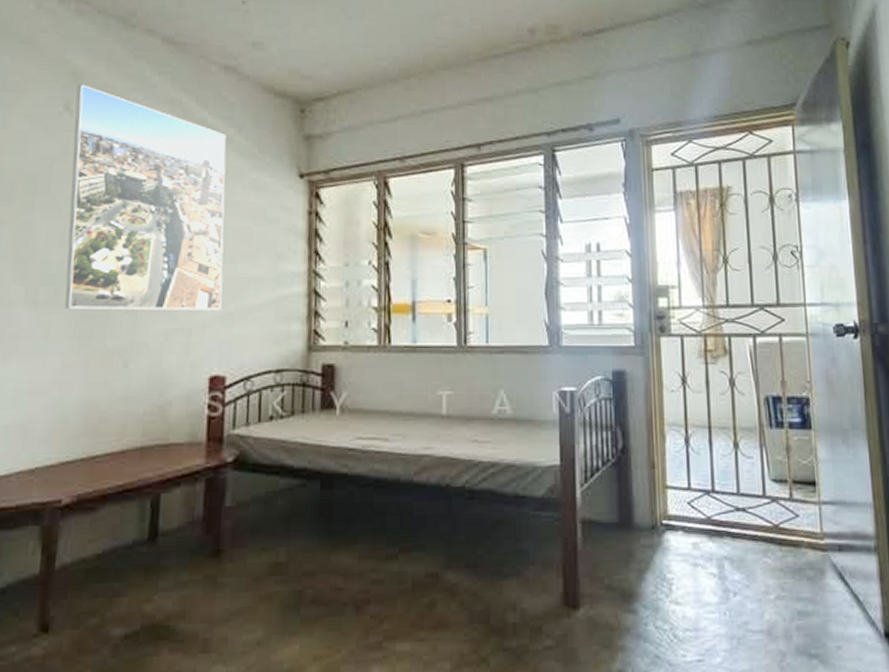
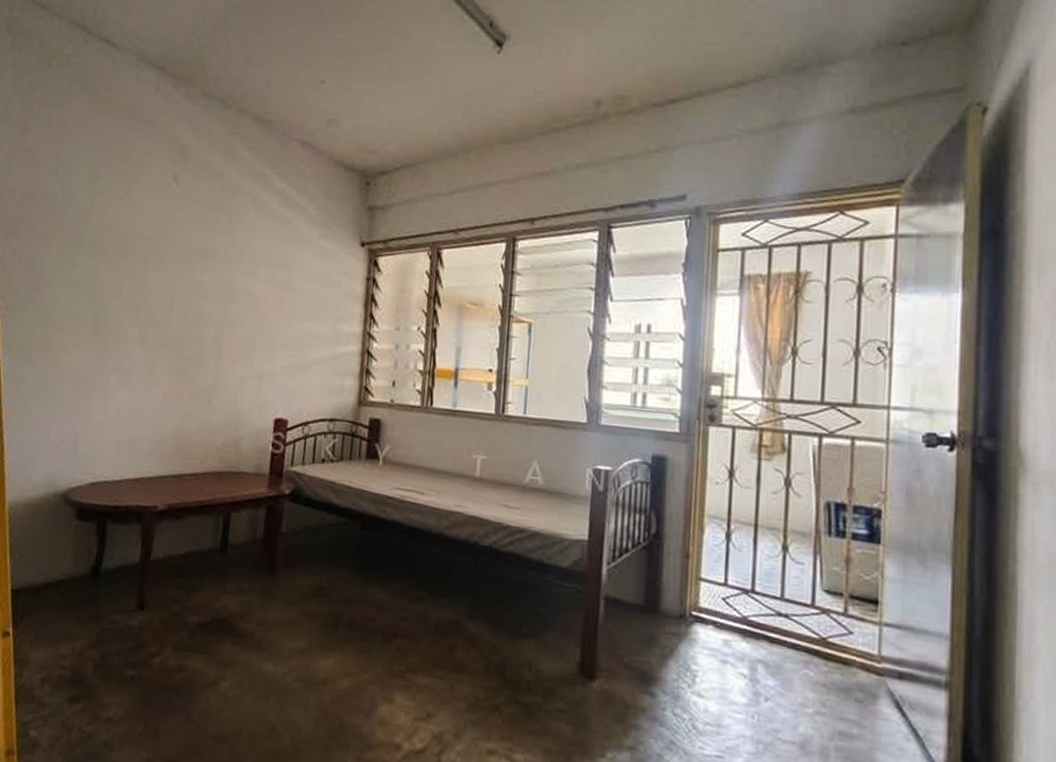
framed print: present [65,84,226,311] -> none [166,158,301,362]

